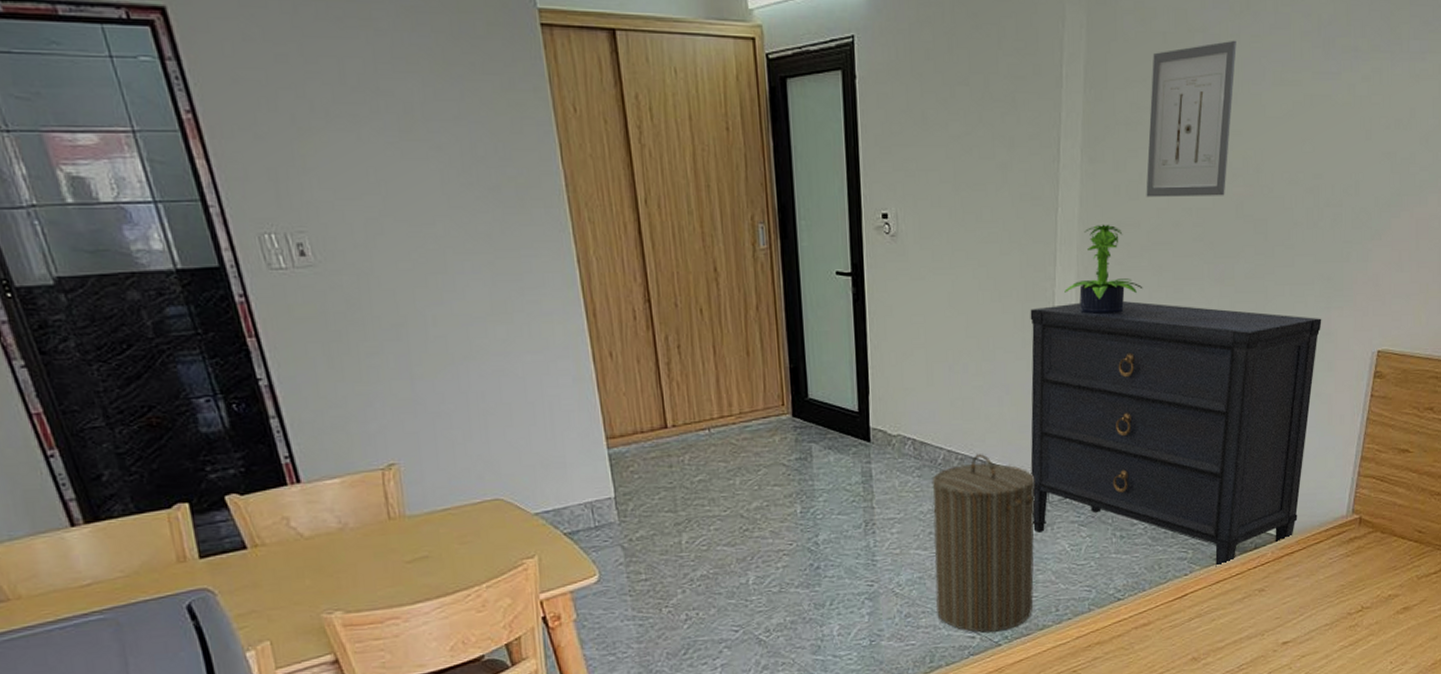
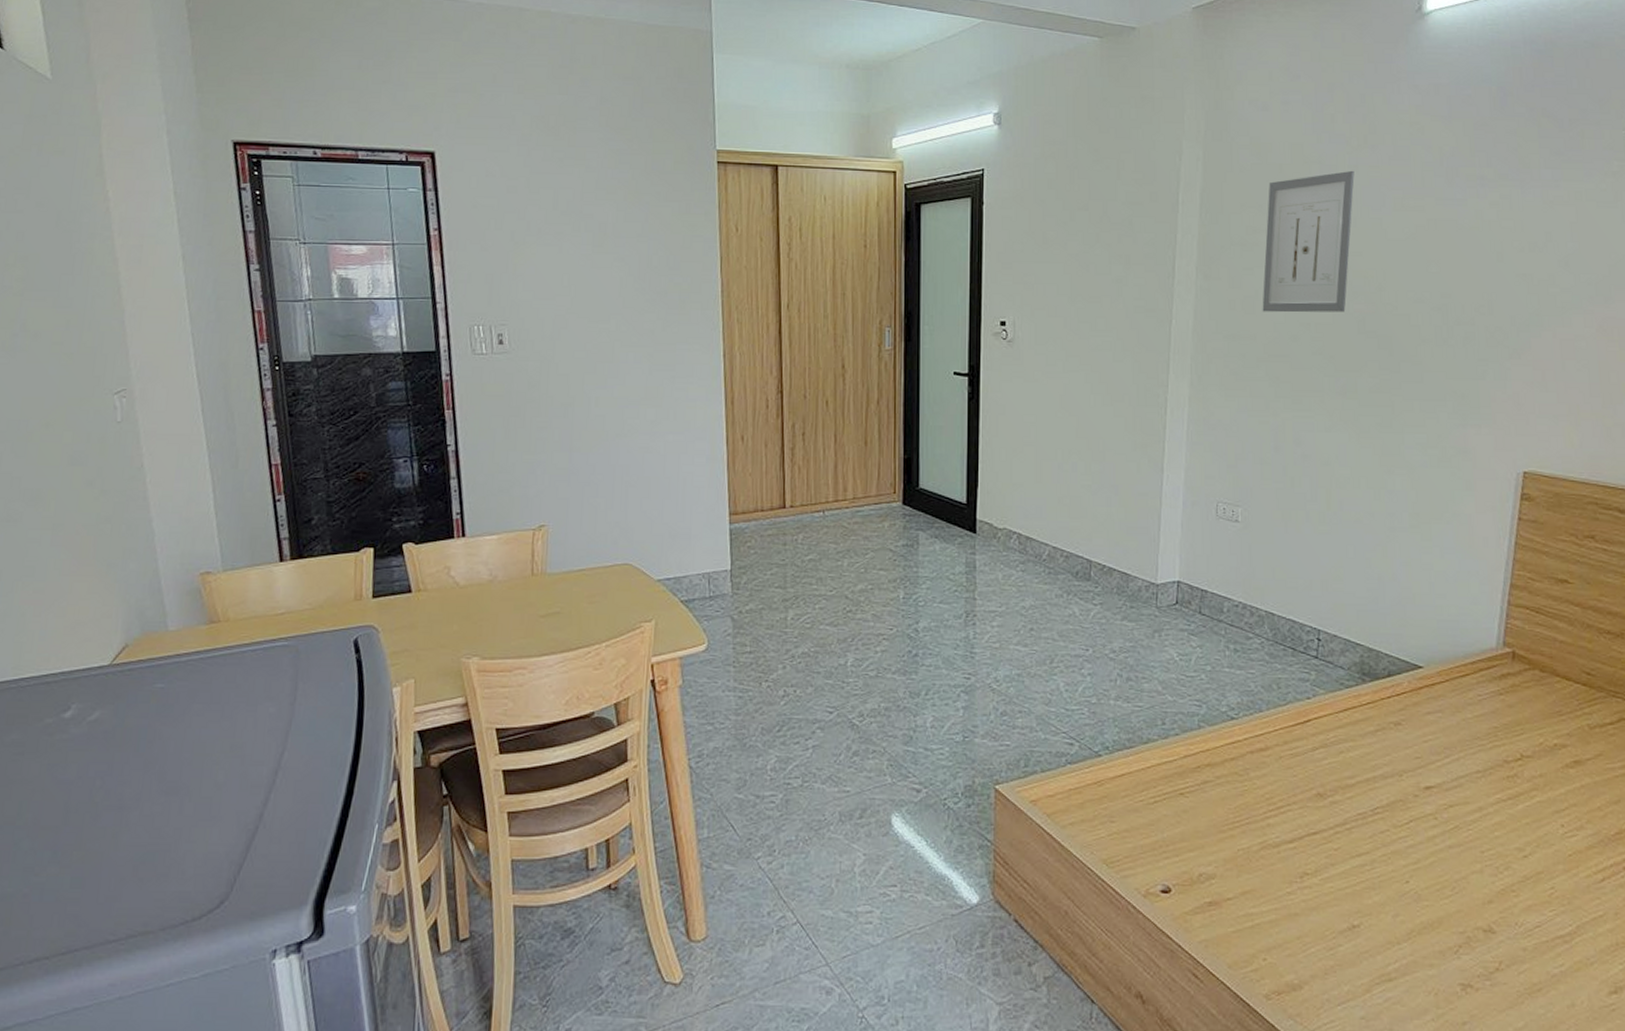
laundry hamper: present [932,454,1035,633] -> none [1033,553,1143,740]
dresser: present [1030,301,1322,567] -> none [1138,409,1457,693]
potted plant: present [1064,224,1143,314] -> none [1177,336,1259,421]

